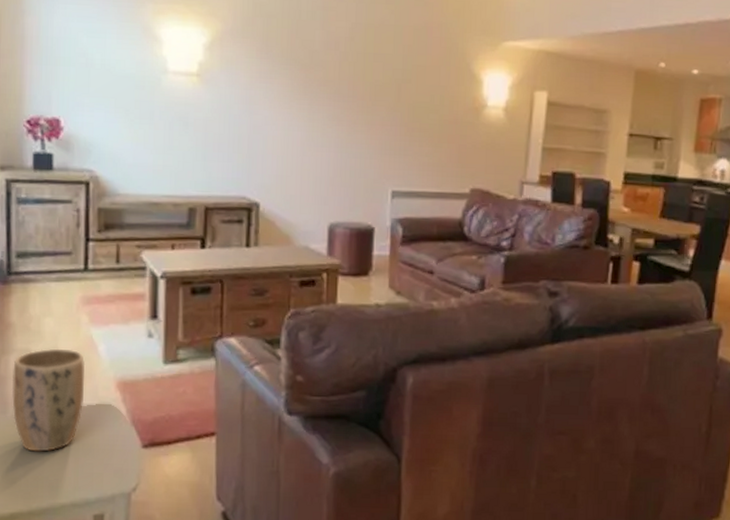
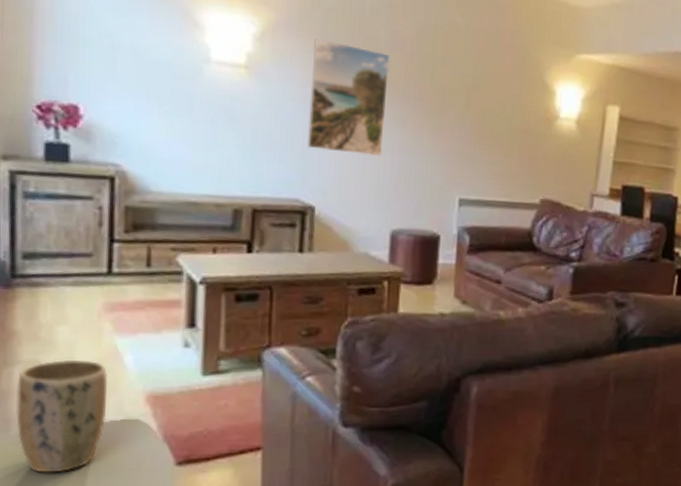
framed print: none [251,44,325,152] -> present [306,39,390,156]

